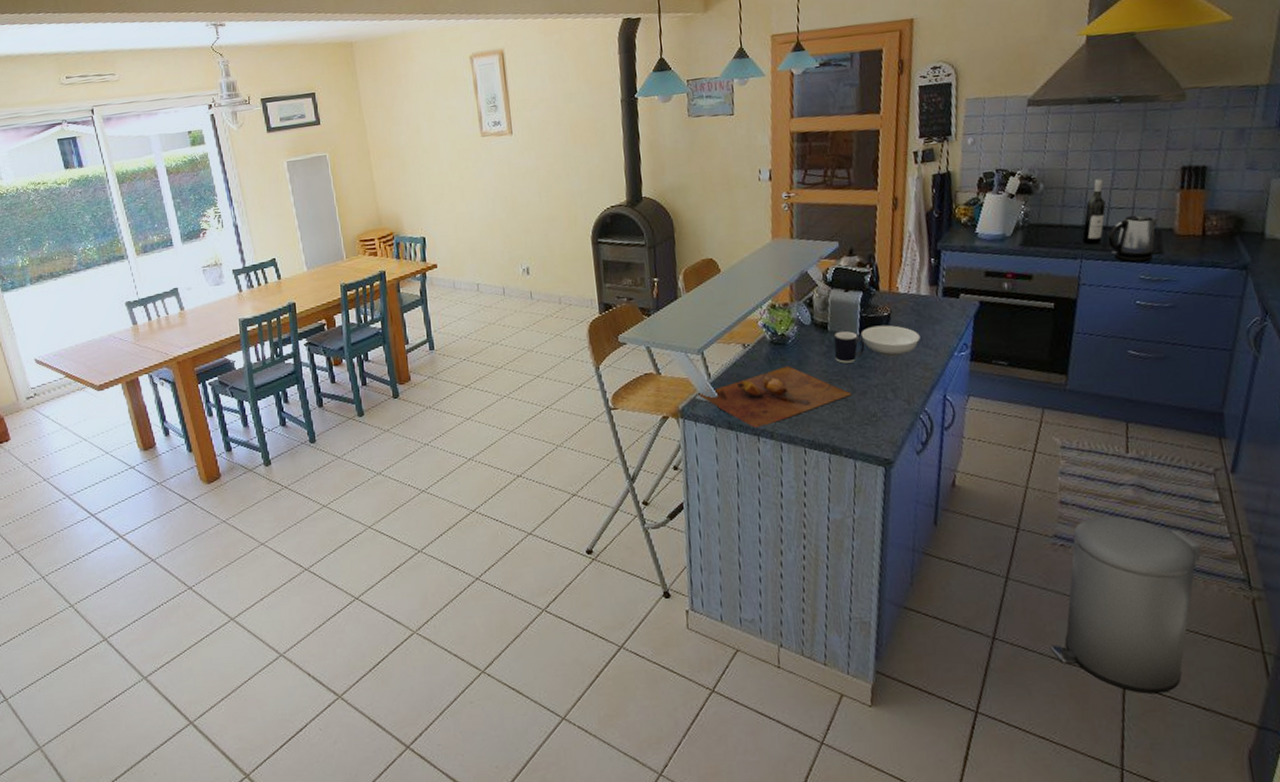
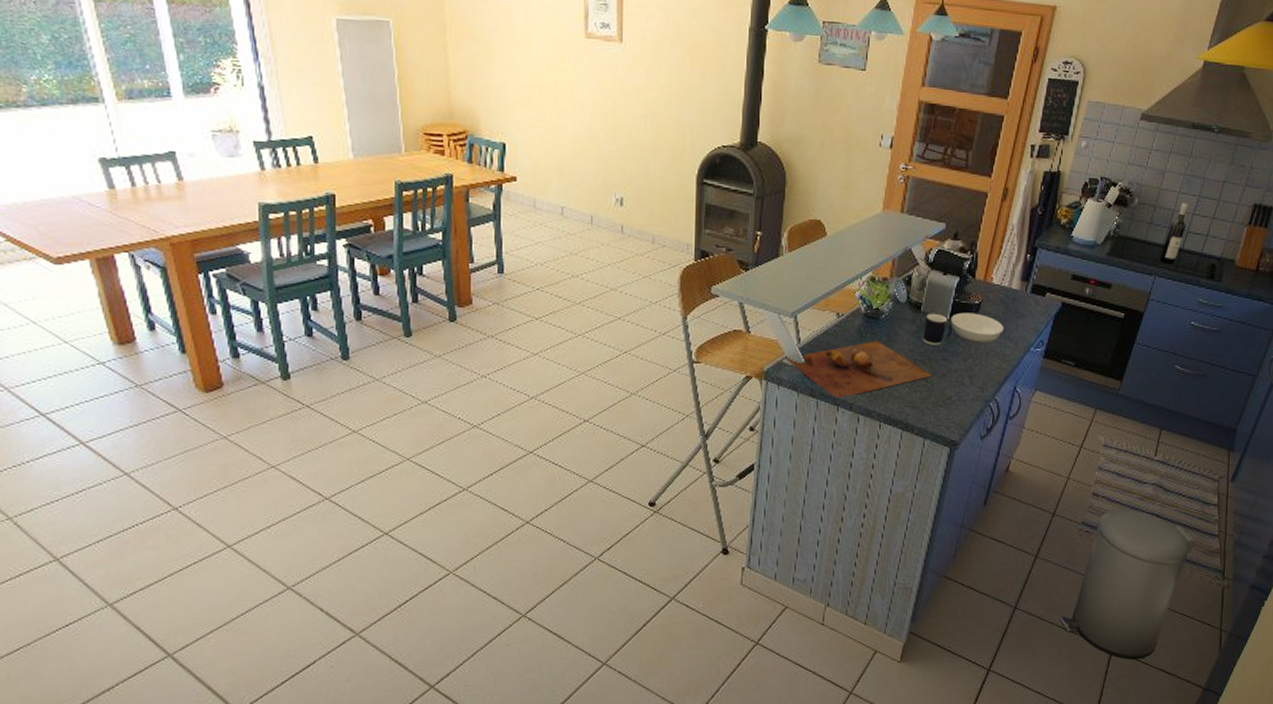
kettle: present [1108,214,1157,263] -> none [1180,242,1224,287]

